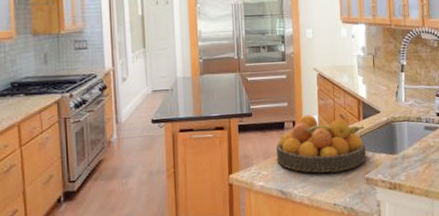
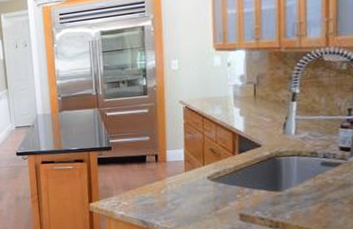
fruit bowl: present [275,115,366,173] -> none [136,149,241,207]

